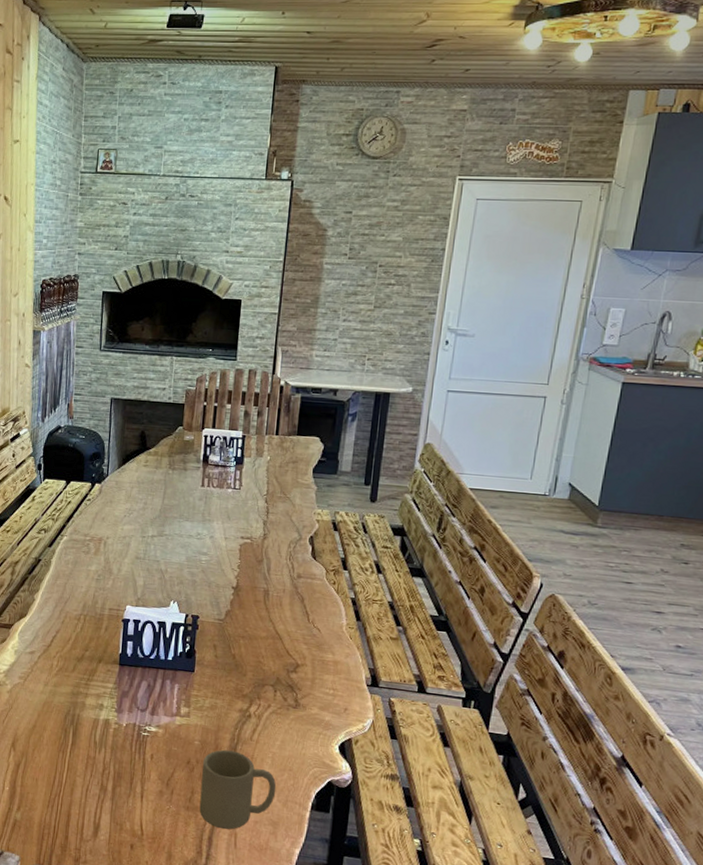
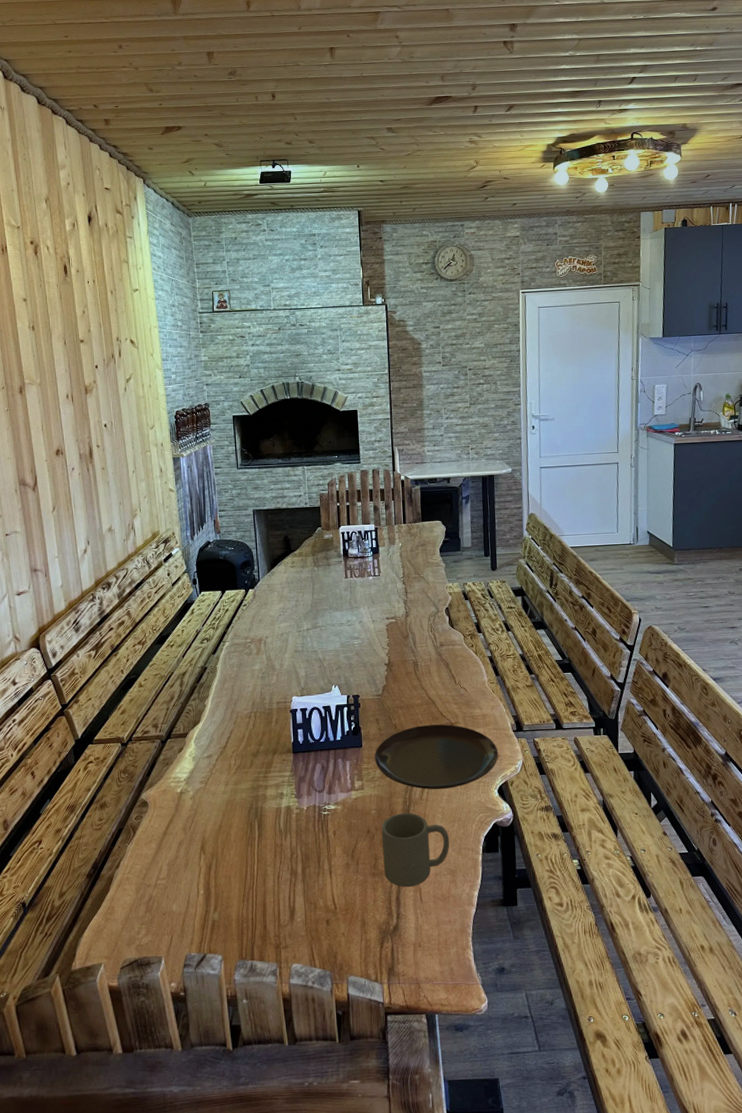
plate: none [205,660,347,735] -> present [374,724,499,790]

